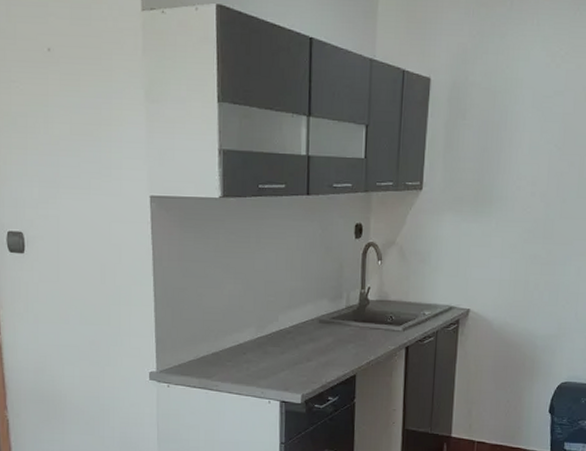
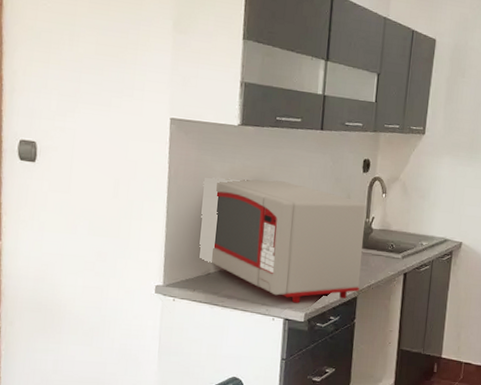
microwave: none [200,254,361,384] -> present [209,179,366,303]

